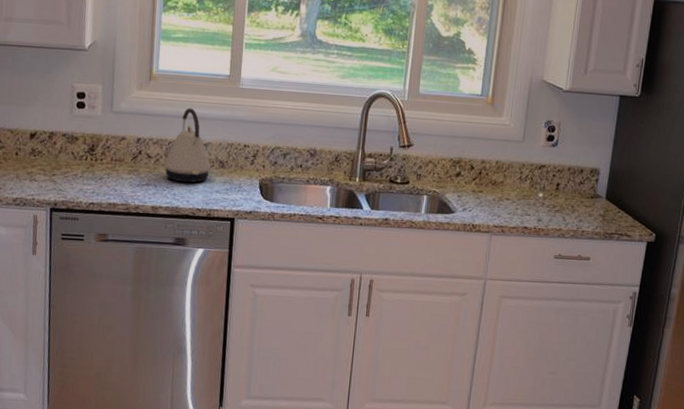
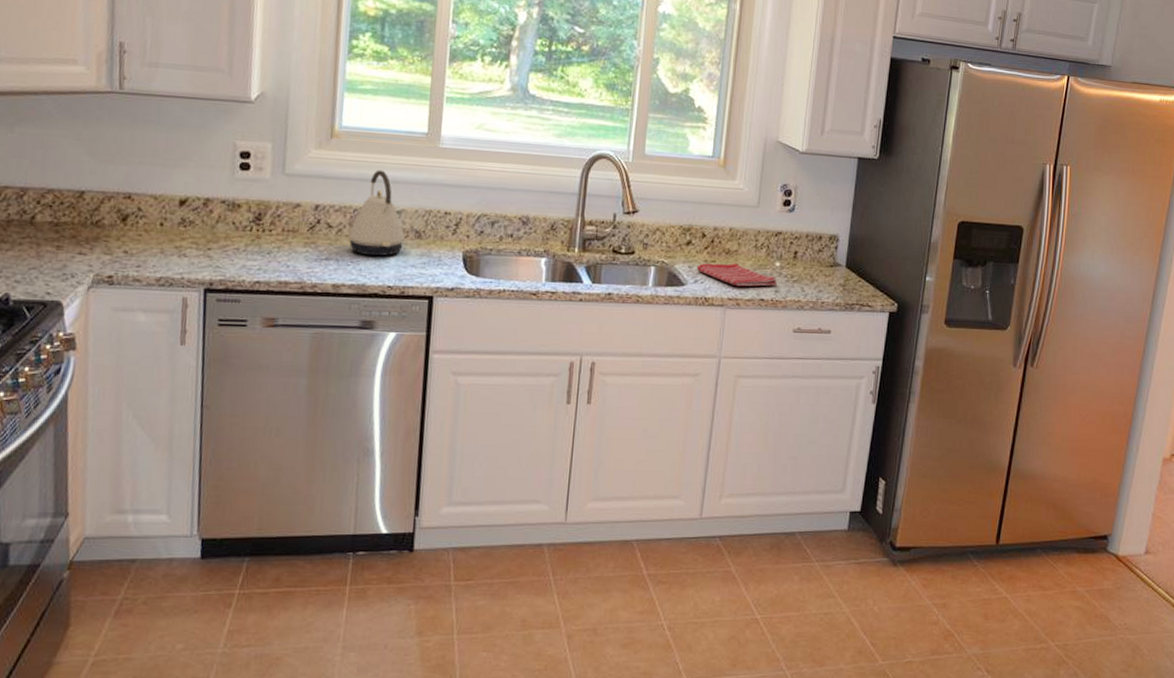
dish towel: none [466,193,540,216] -> present [697,263,777,287]

